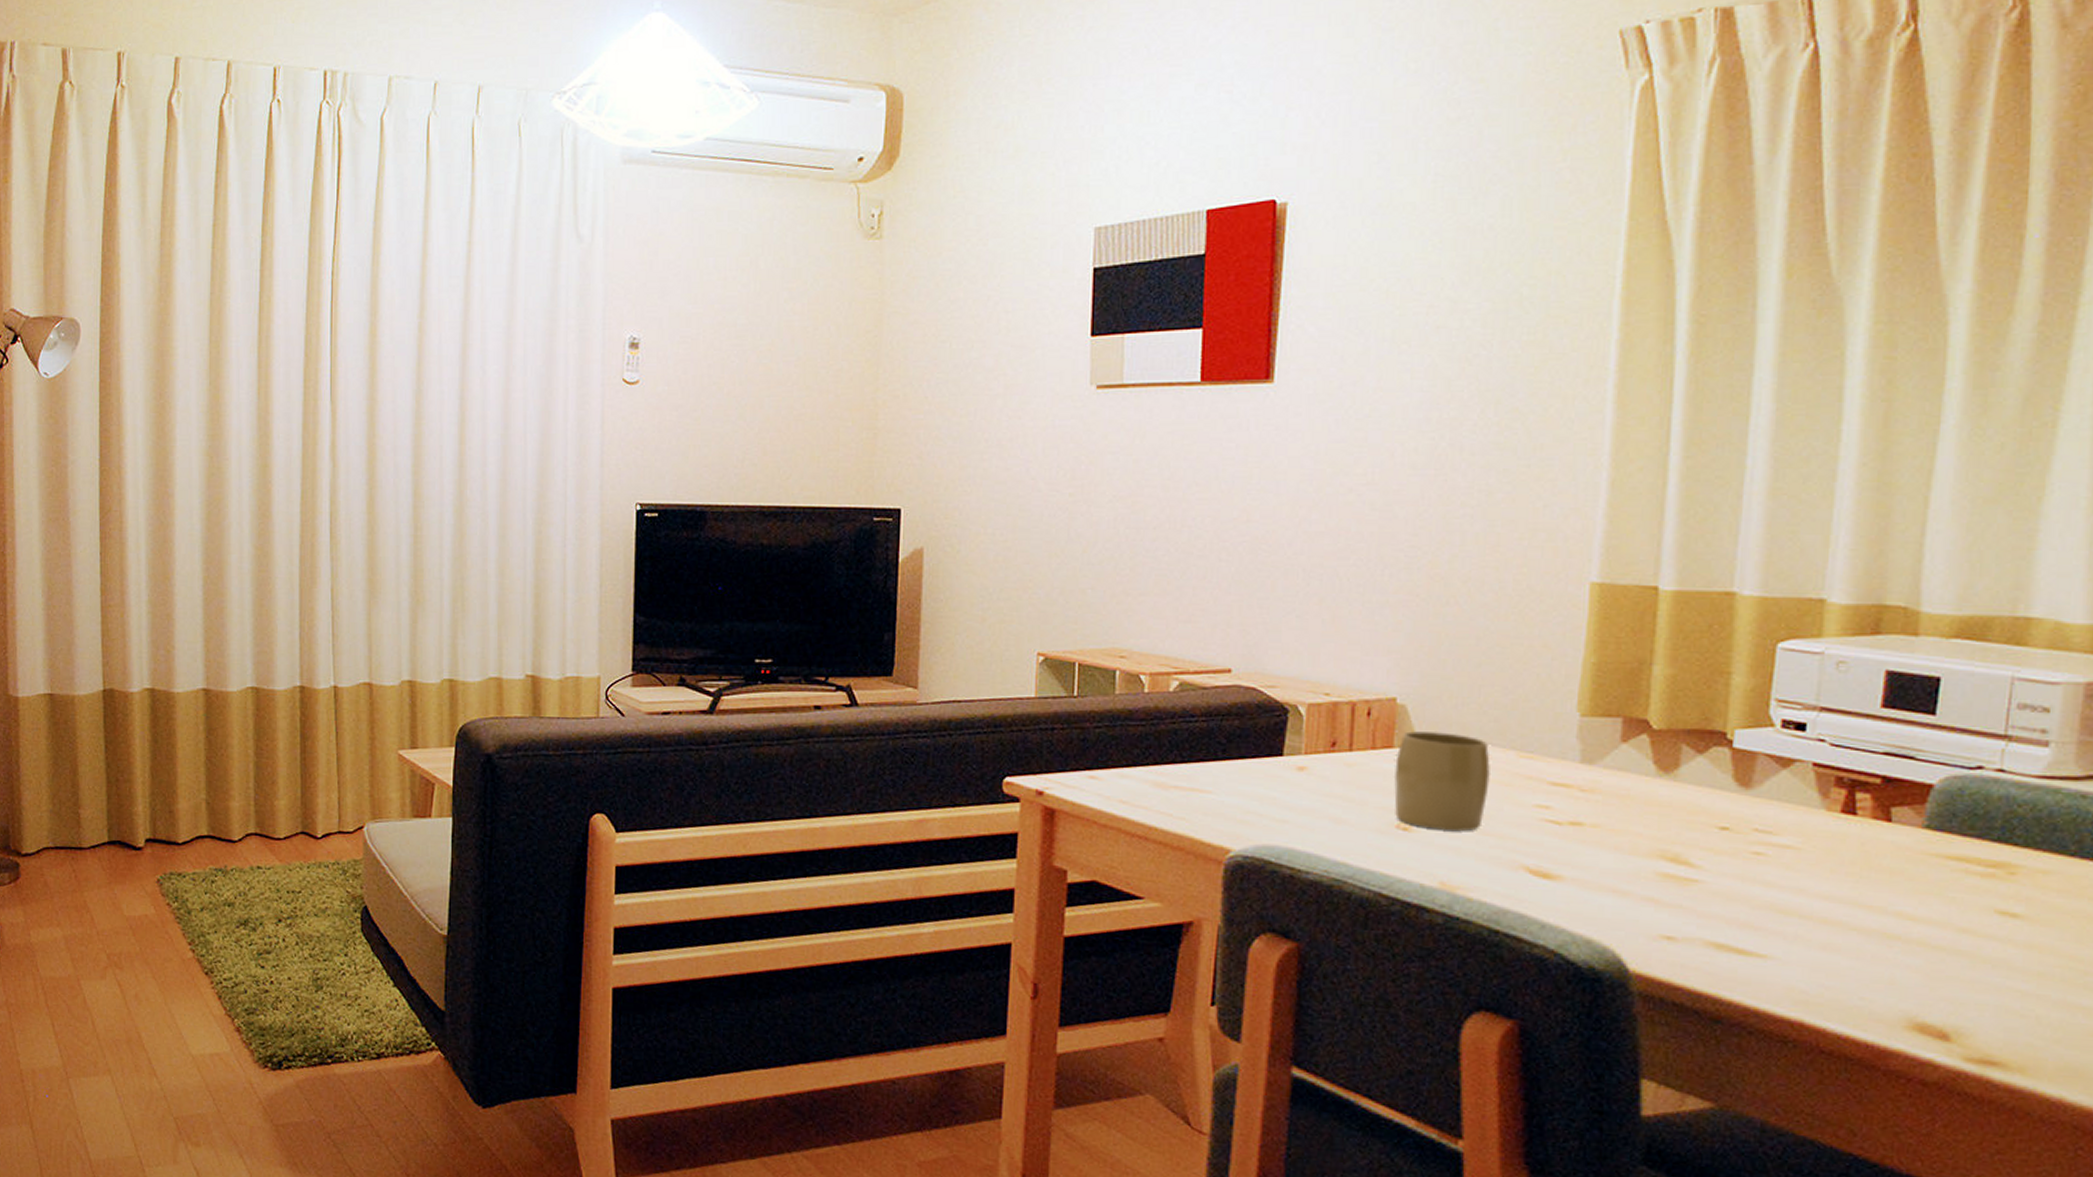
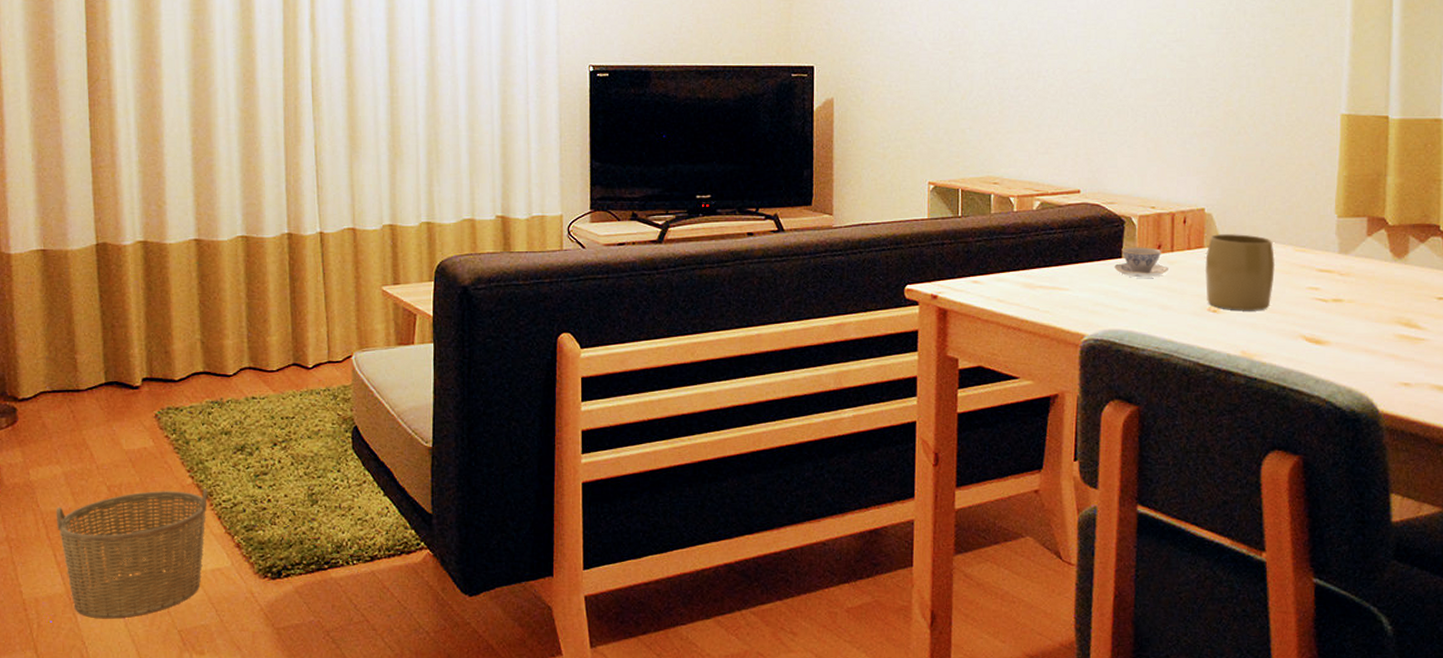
basket: none [55,963,209,1099] -> present [56,488,208,619]
teacup: none [1273,743,1345,783] -> present [1114,247,1168,278]

